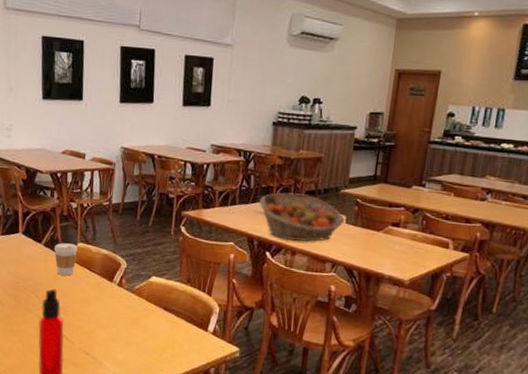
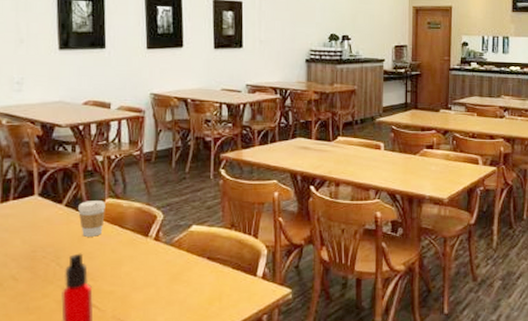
fruit basket: present [259,193,344,243] -> none [299,126,383,173]

